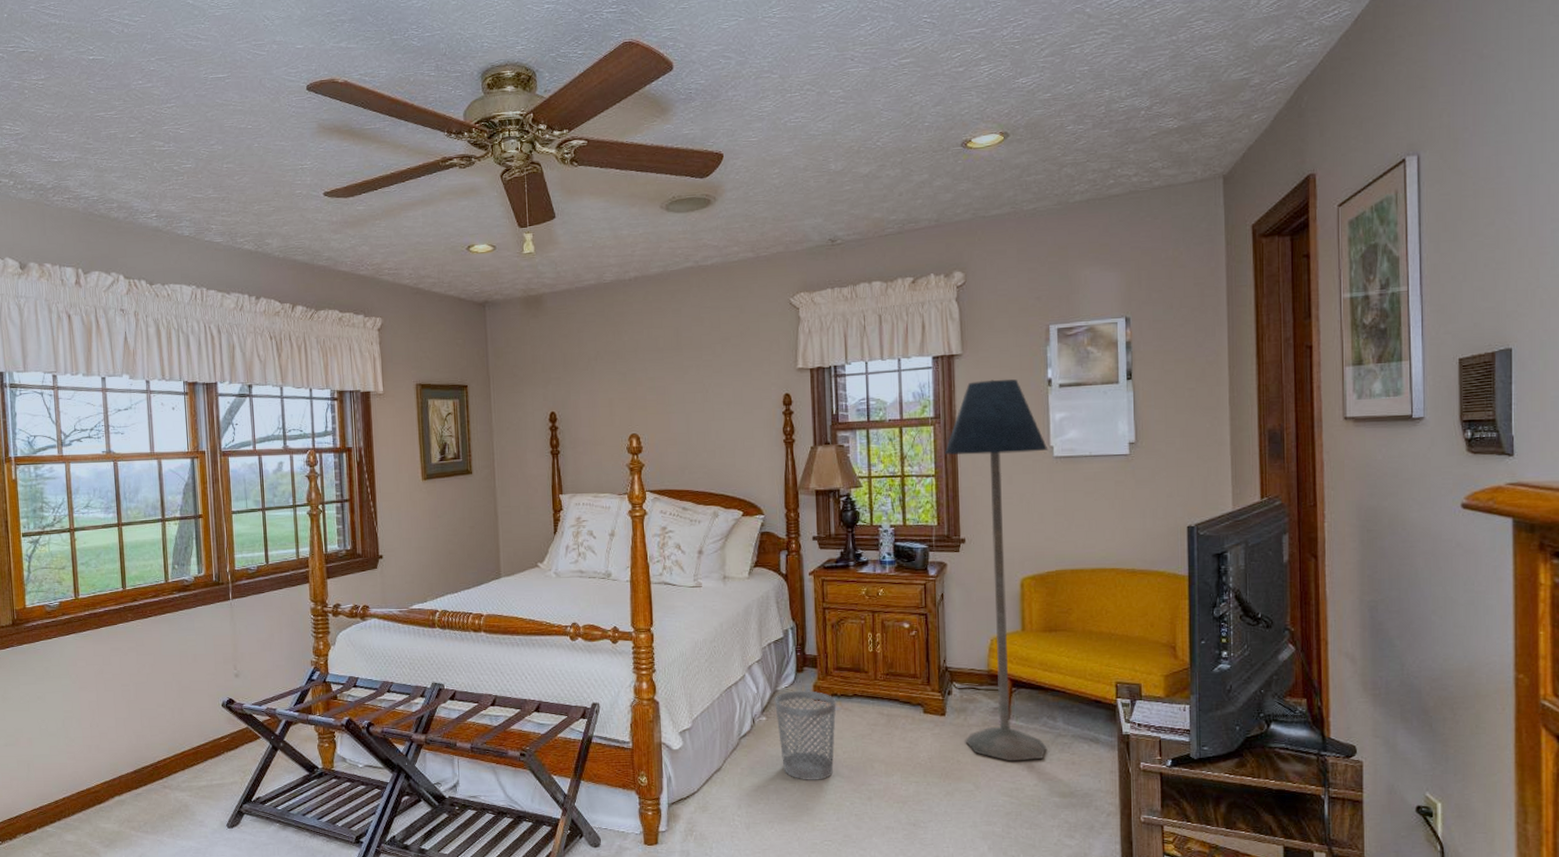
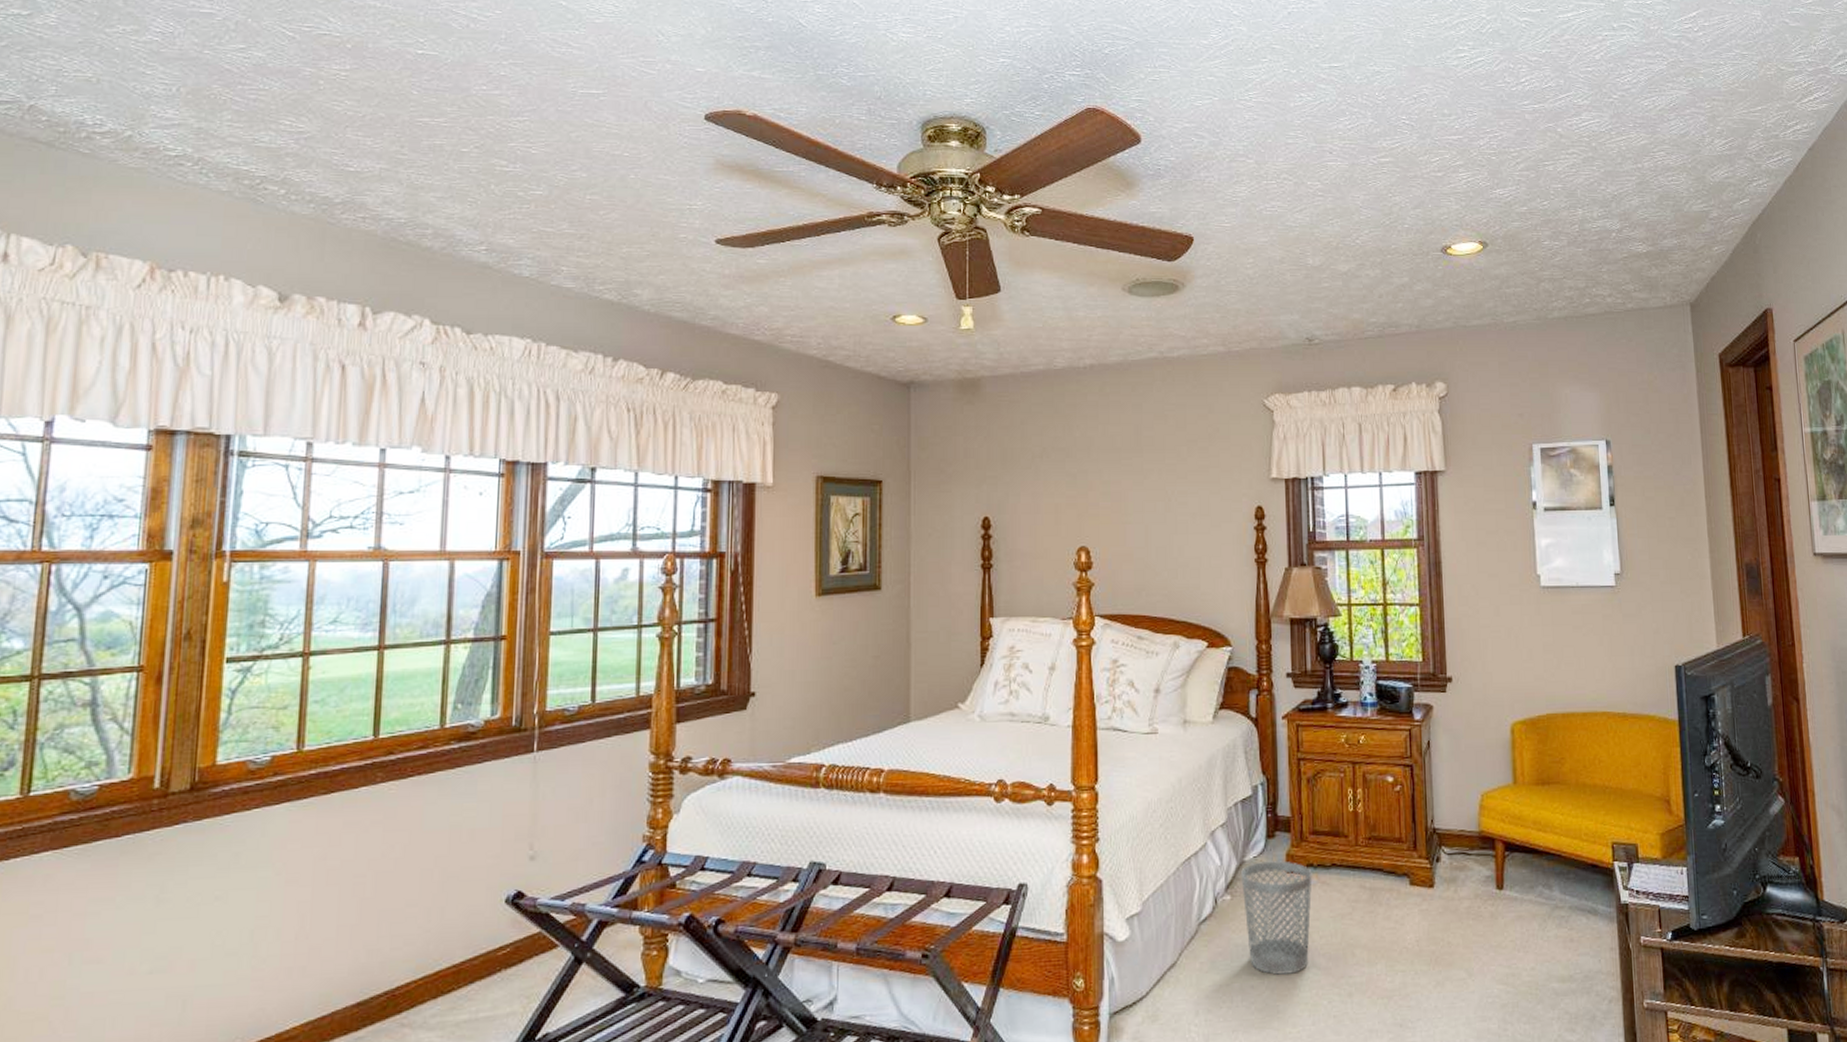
floor lamp: present [944,379,1049,761] -> none [1428,499,1543,941]

